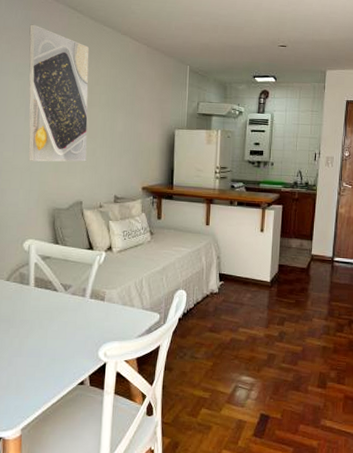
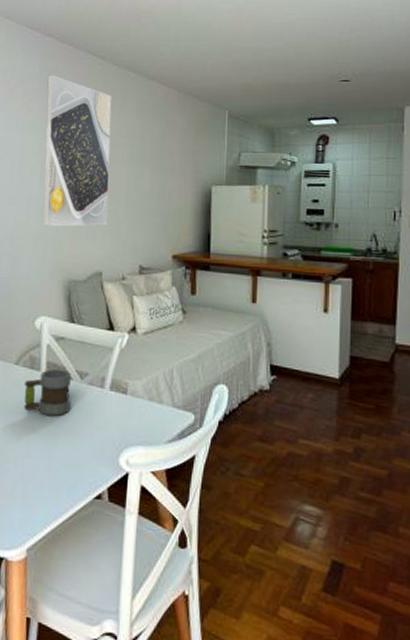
mug: none [15,282,57,322] -> present [24,368,71,417]

